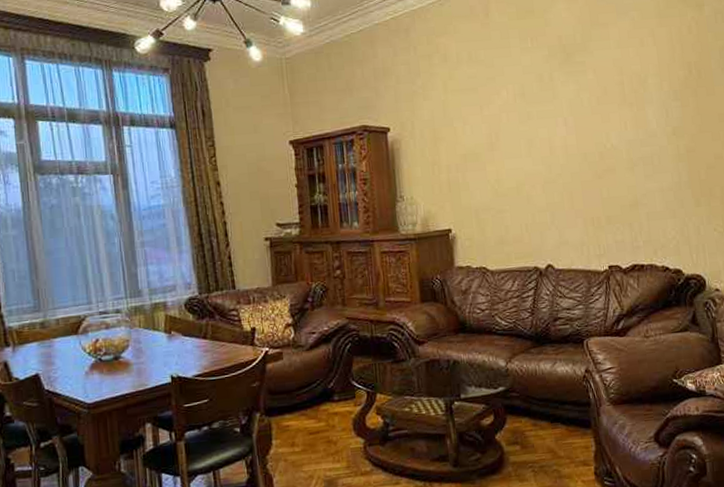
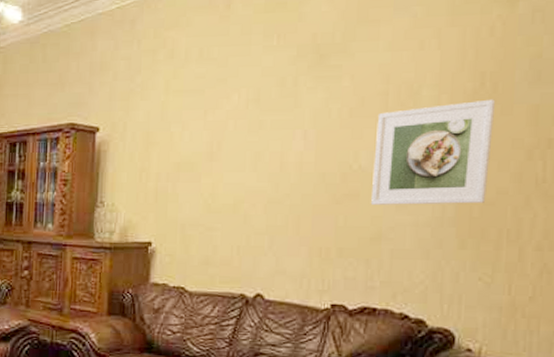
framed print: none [619,83,708,177] -> present [371,99,496,205]

